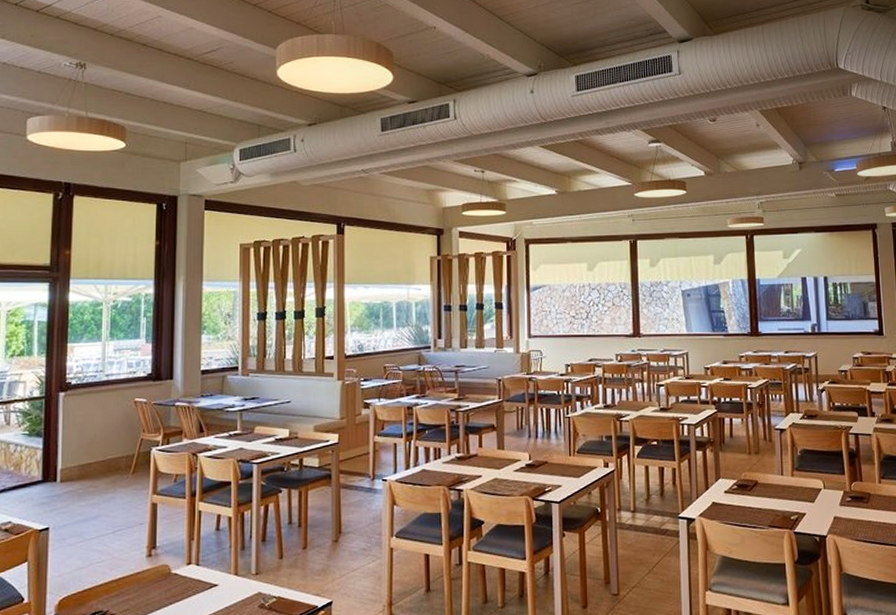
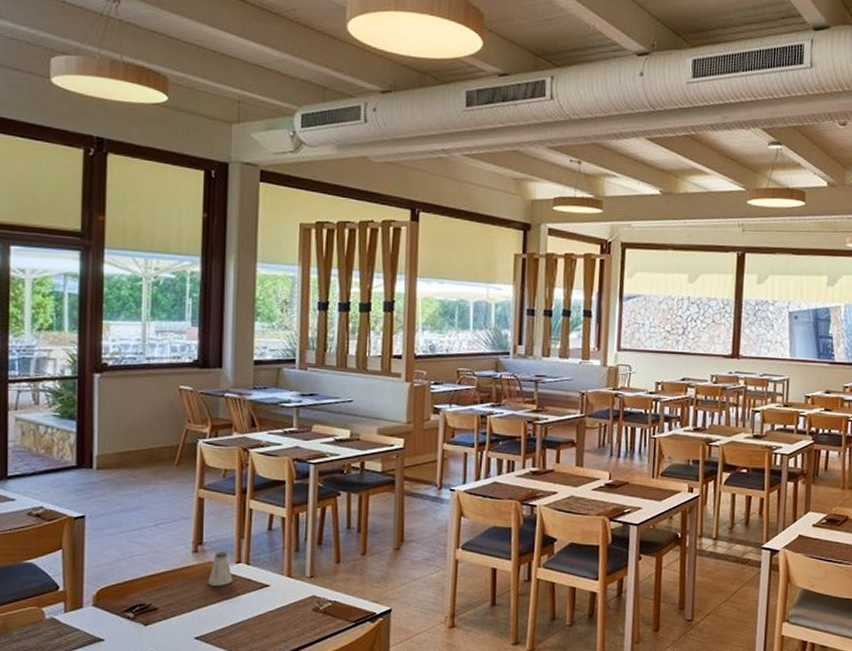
saltshaker: none [161,554,184,589] -> present [208,551,233,586]

